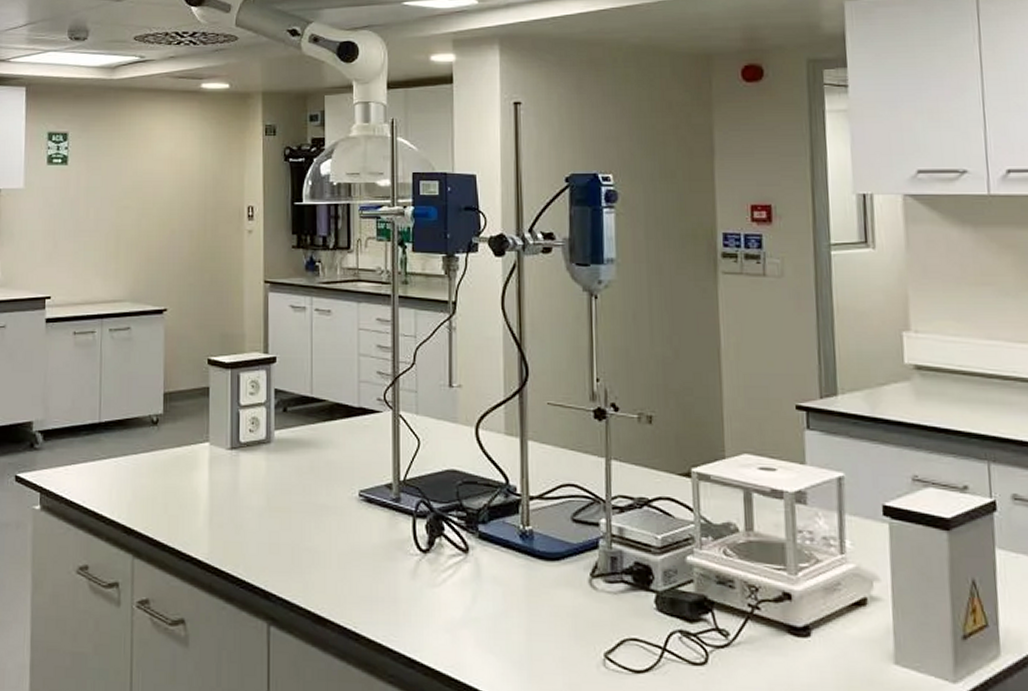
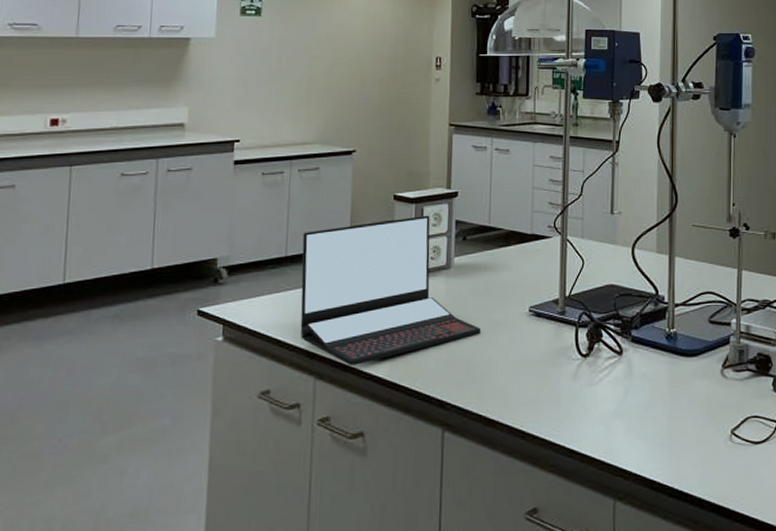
laptop: none [115,382,306,546] -> present [300,215,480,366]

